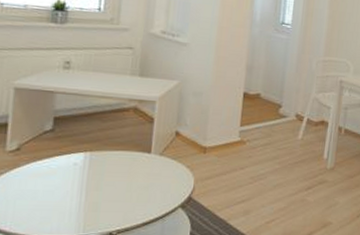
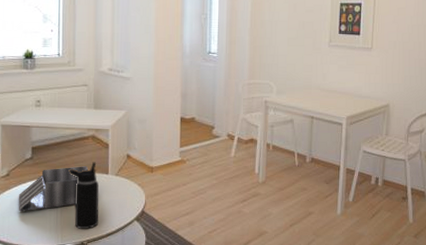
desk organizer: none [29,142,125,195] -> present [18,166,88,212]
water bottle: none [100,138,138,217] -> present [68,162,99,229]

